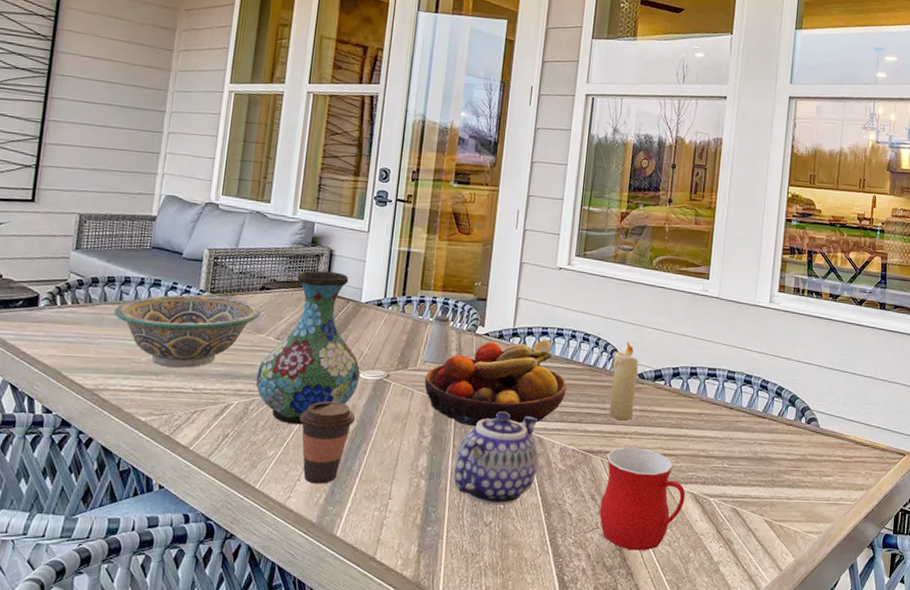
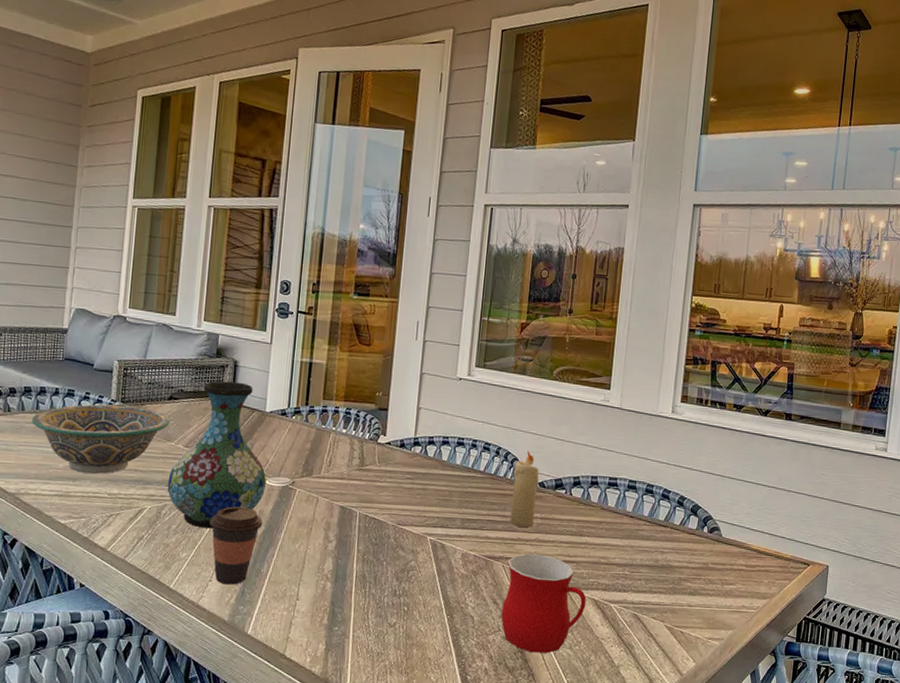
saltshaker: present [421,315,453,365] -> none [325,425,356,472]
fruit bowl: present [424,339,567,427] -> none [328,448,468,533]
teapot: present [454,411,538,505] -> none [359,518,441,608]

